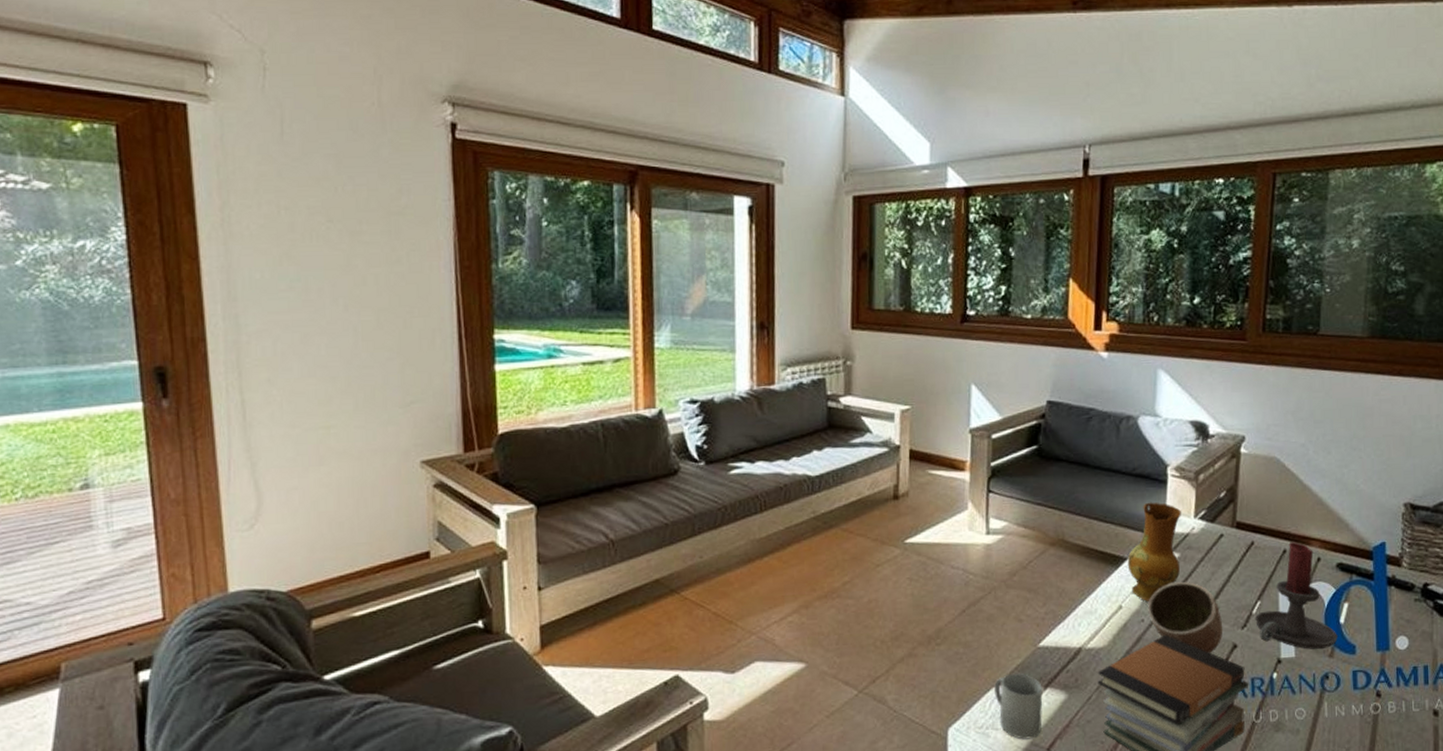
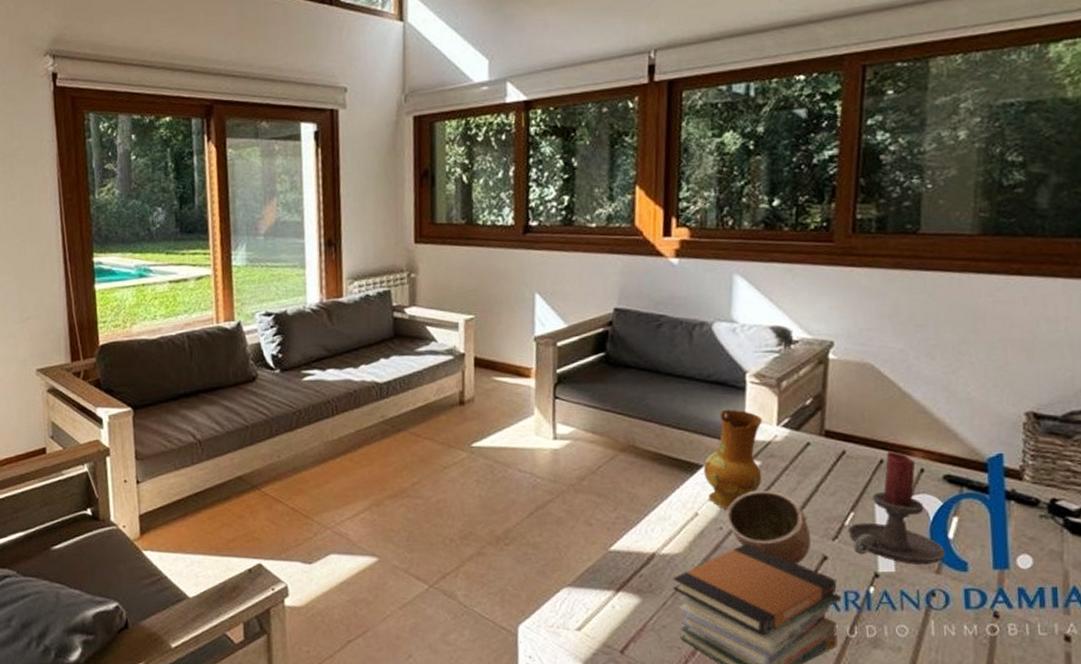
mug: present [994,673,1043,740] -> none [564,575,615,641]

